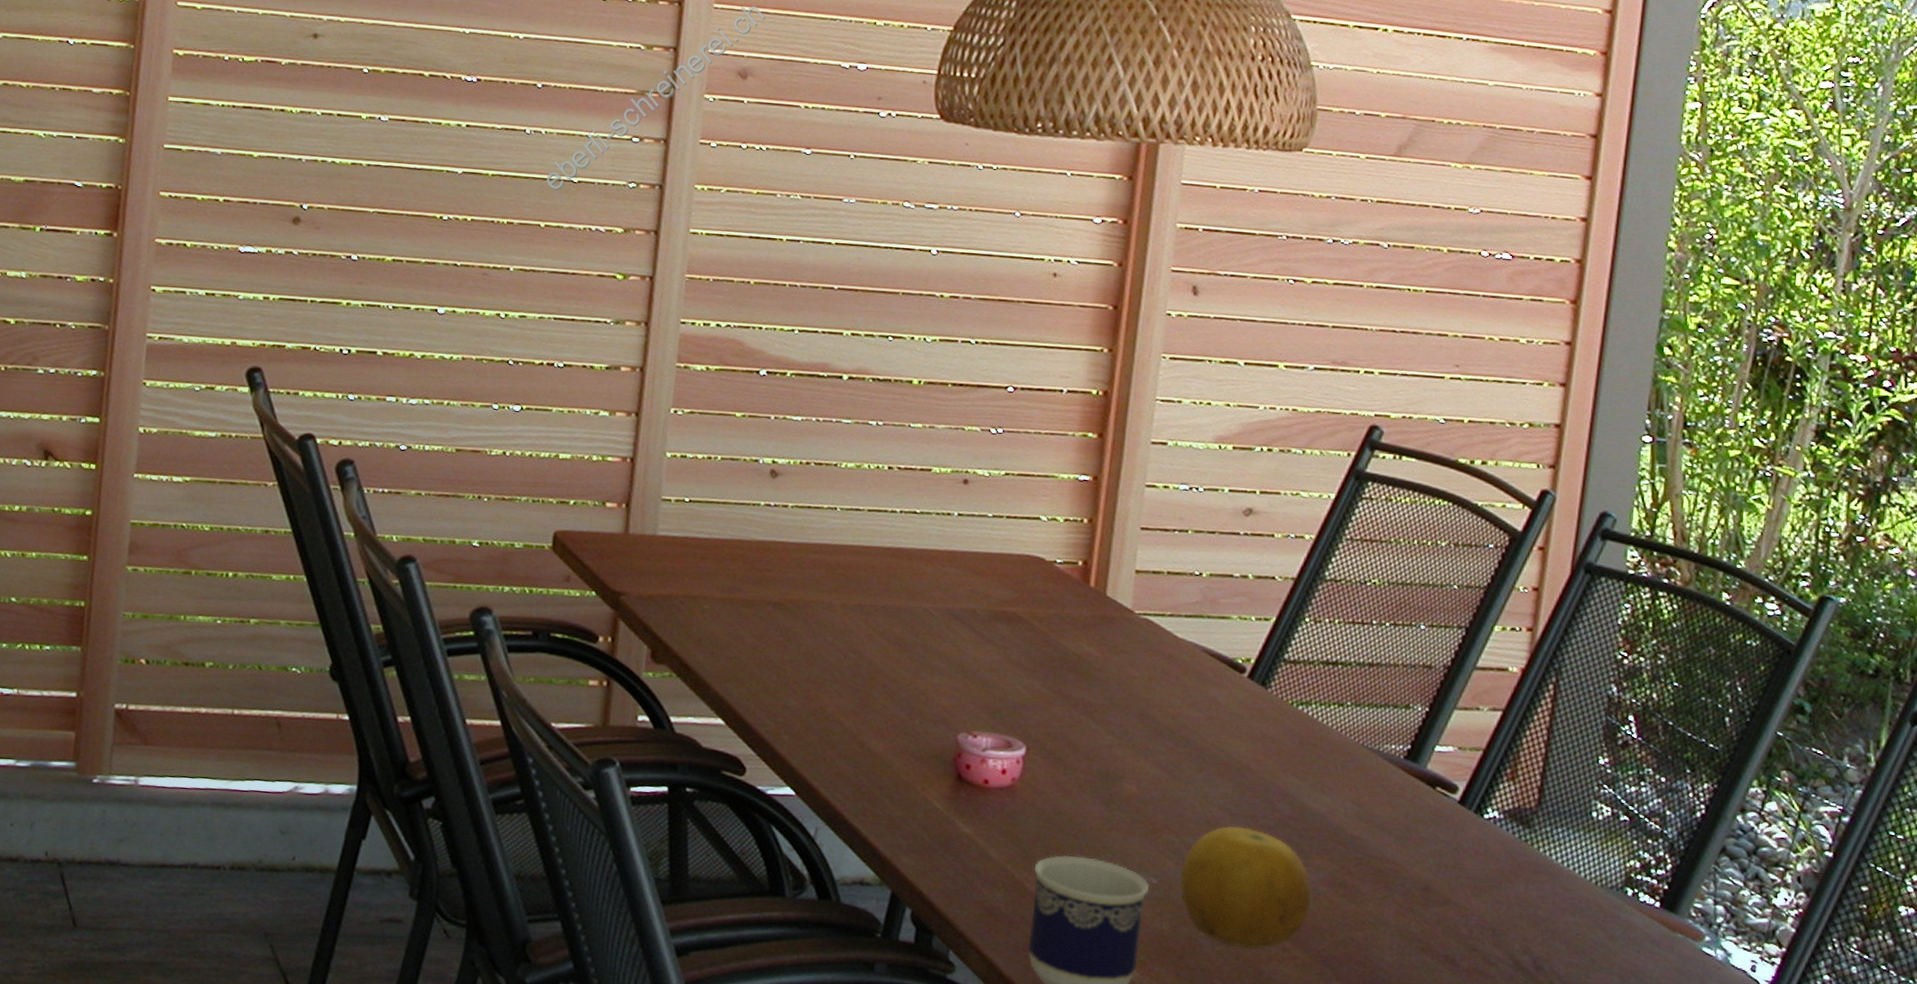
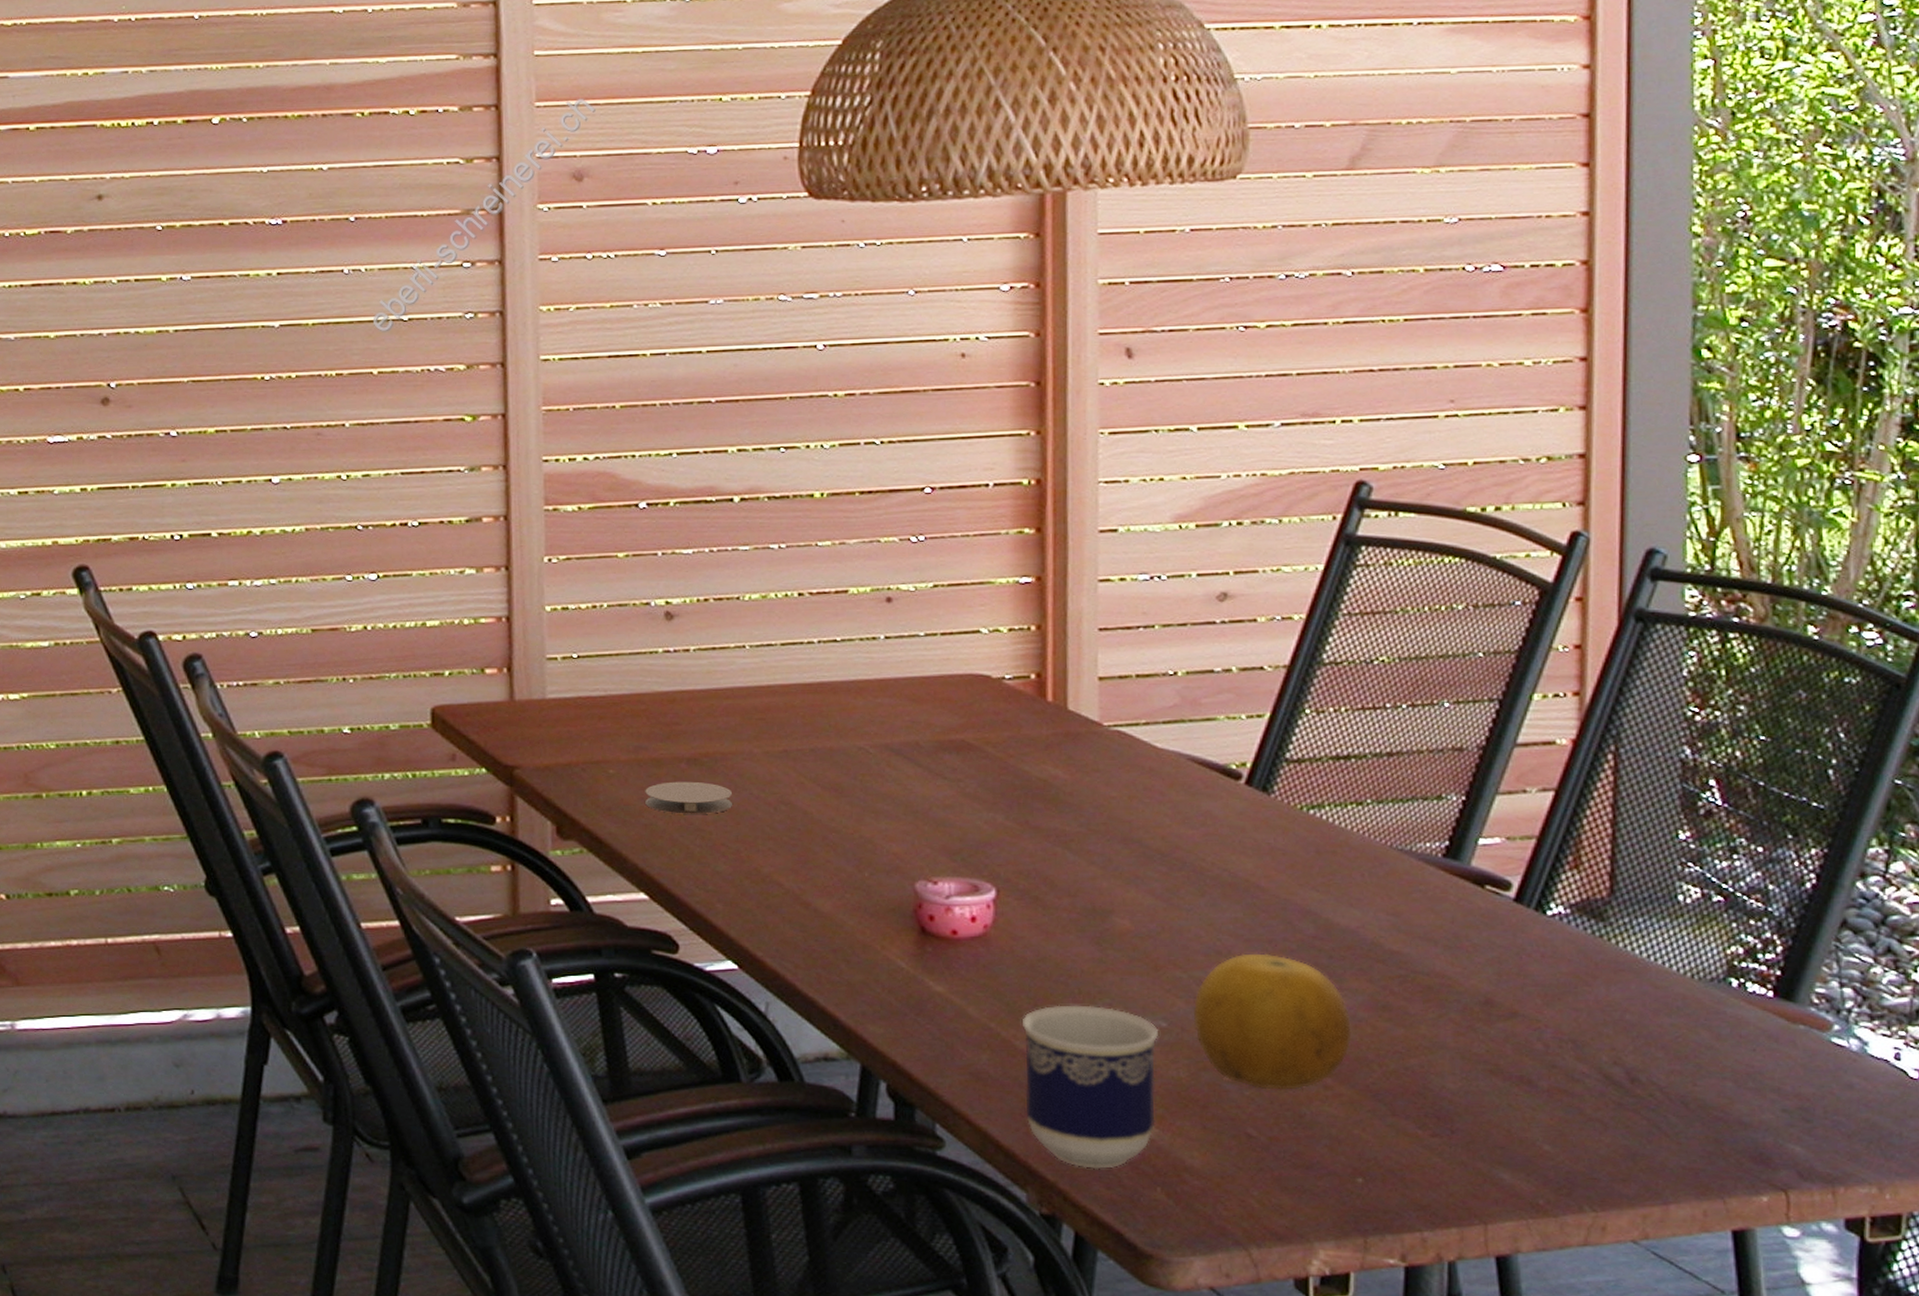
coaster: none [732,621,810,654] -> present [645,781,733,814]

